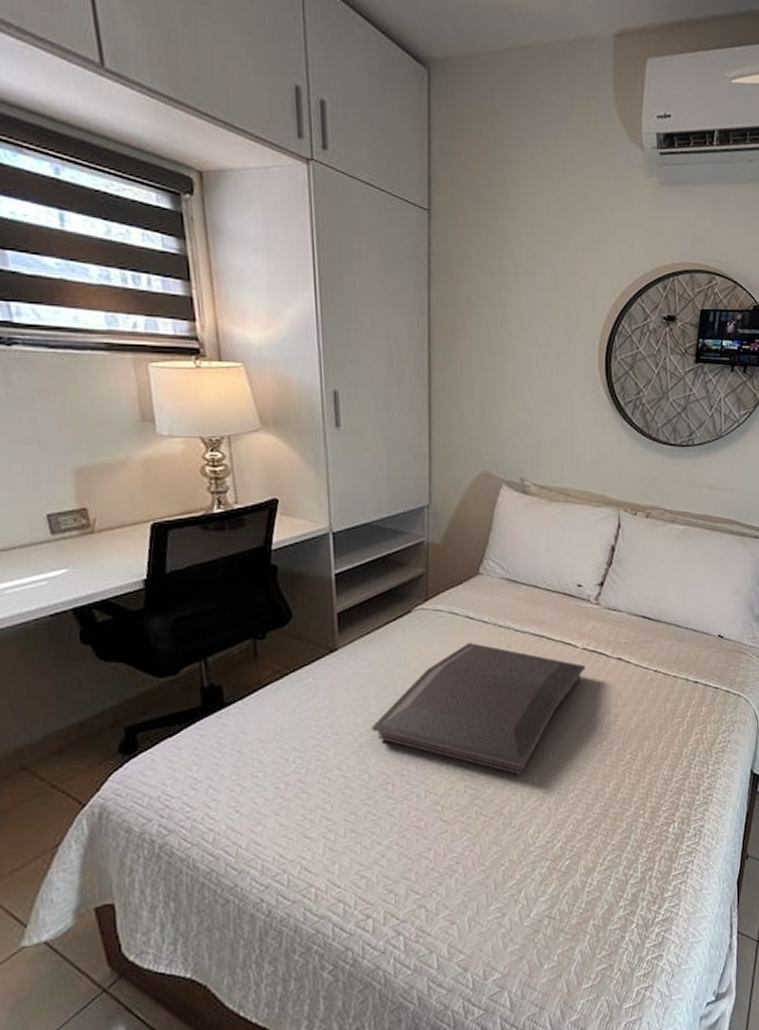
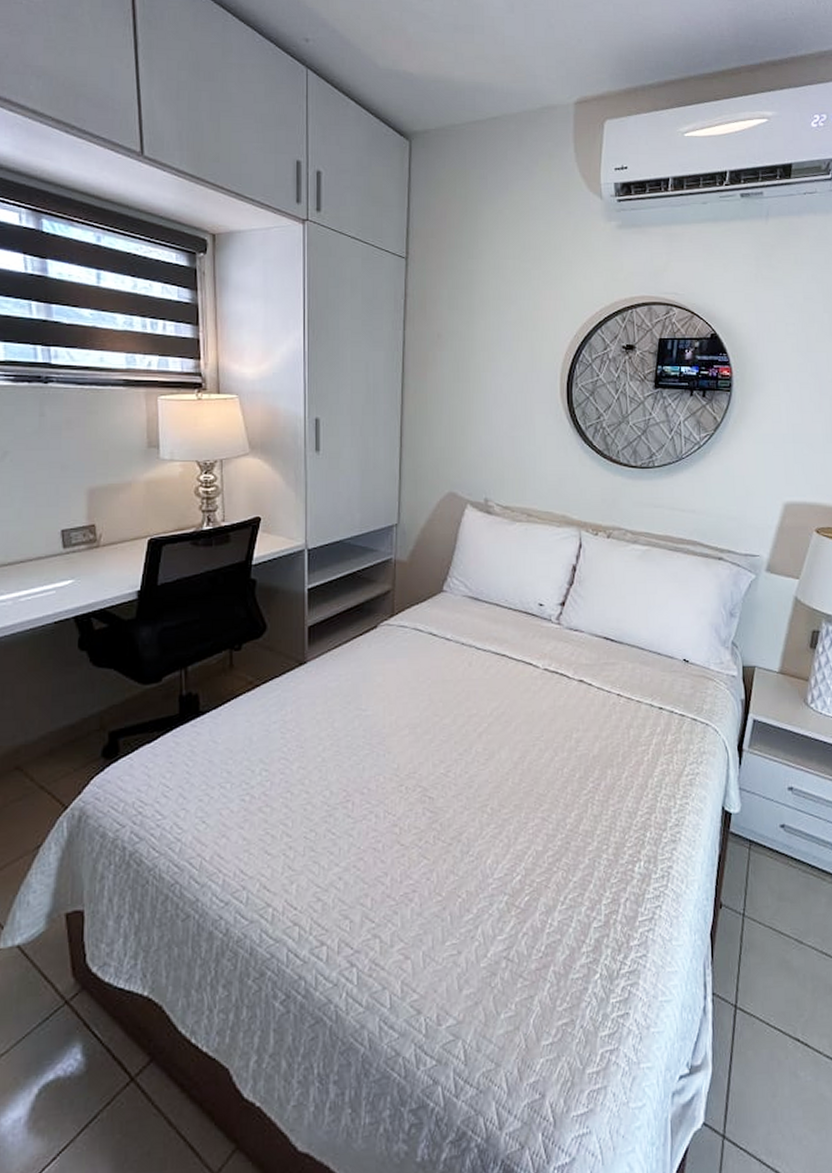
serving tray: present [371,642,586,775] -> none [335,659,547,799]

